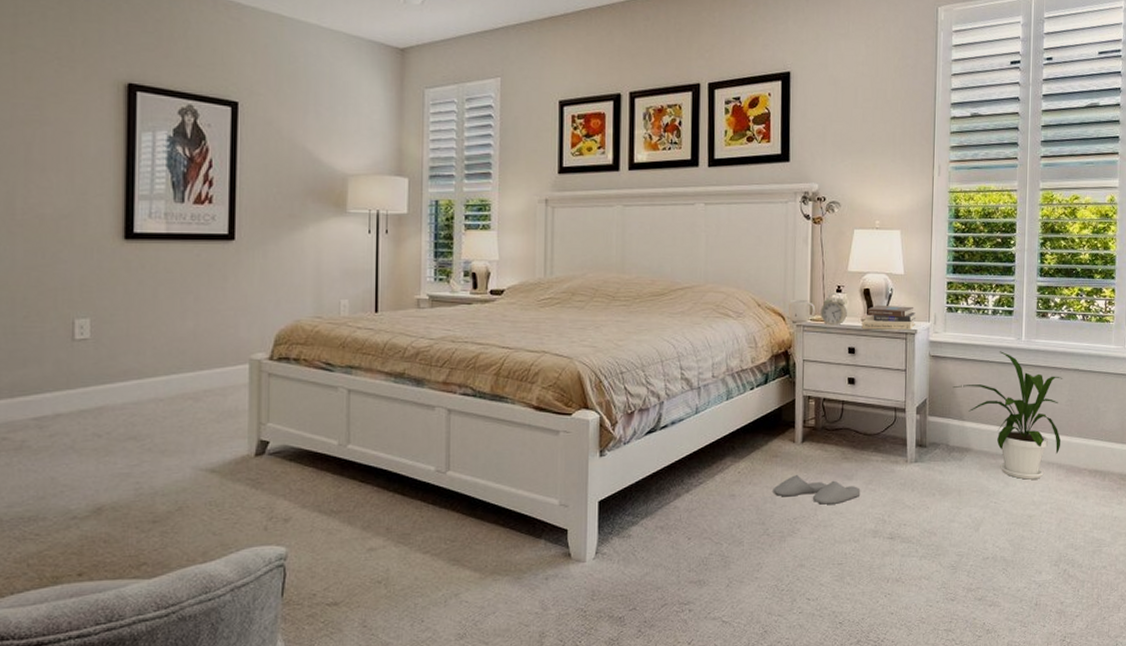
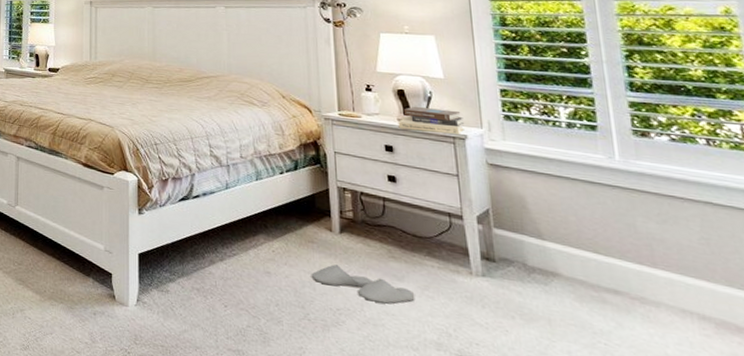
mug: present [788,299,816,323] -> none [313,94,344,117]
alarm clock: present [819,294,847,326] -> none [348,92,380,123]
house plant: present [953,351,1062,480] -> none [523,168,700,328]

